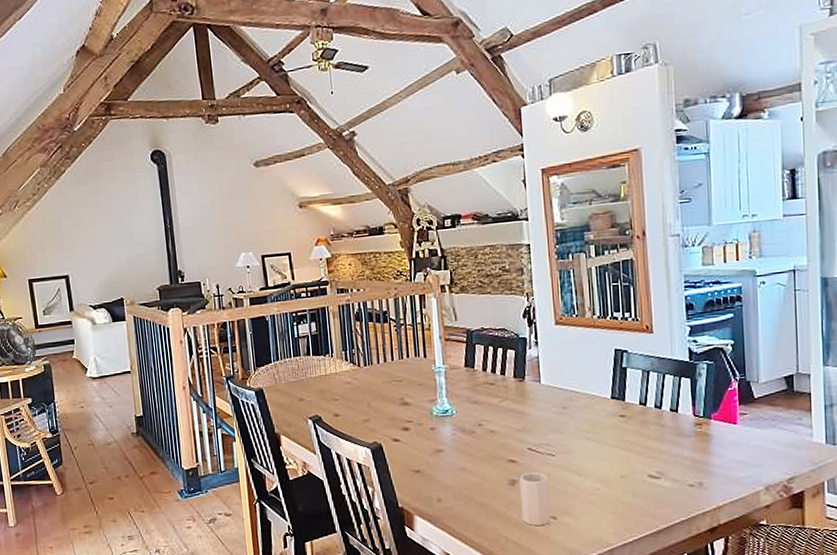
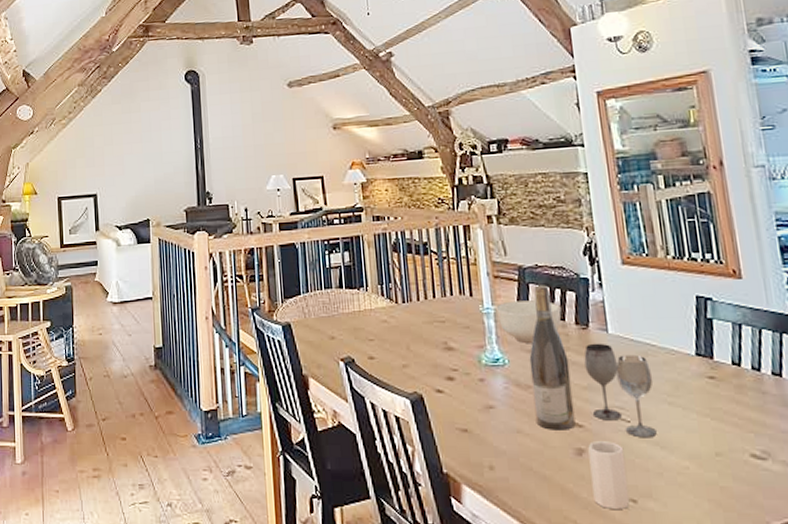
bowl: none [447,359,503,396] -> present [496,300,562,343]
wine bottle: none [473,345,510,467] -> present [529,285,576,430]
wineglass: none [519,392,576,468] -> present [584,343,657,438]

